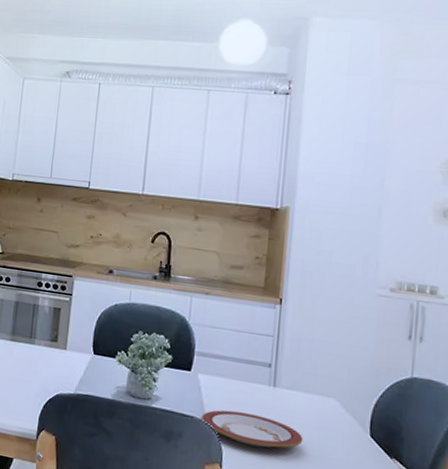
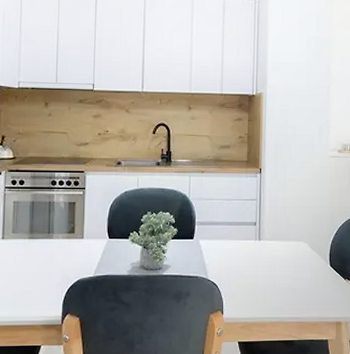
plate: present [201,410,304,448] -> none [204,266,283,291]

